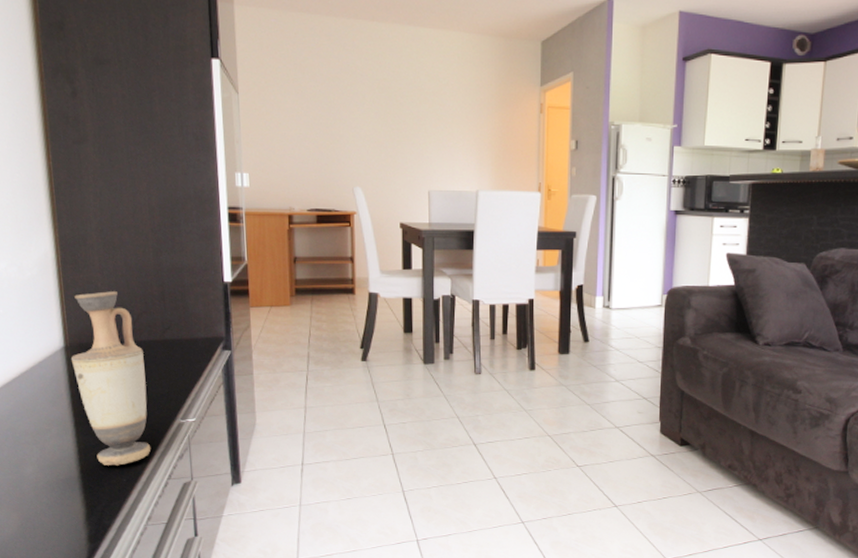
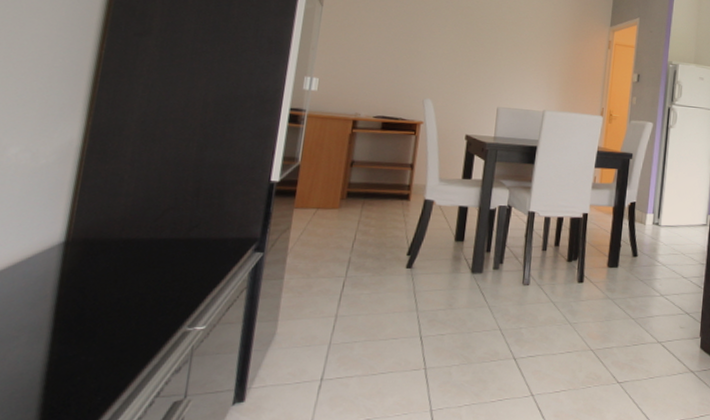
vase: present [71,291,151,466] -> none [69,184,160,381]

